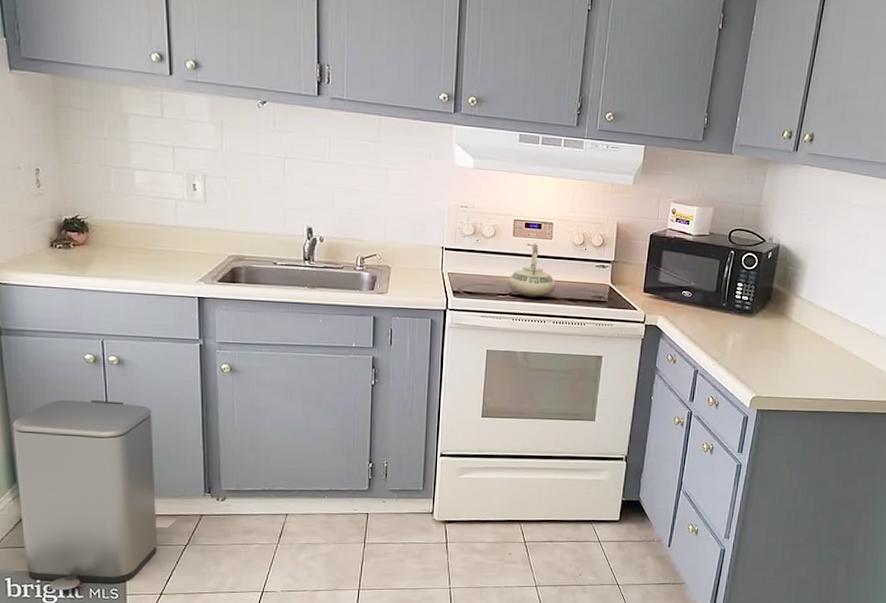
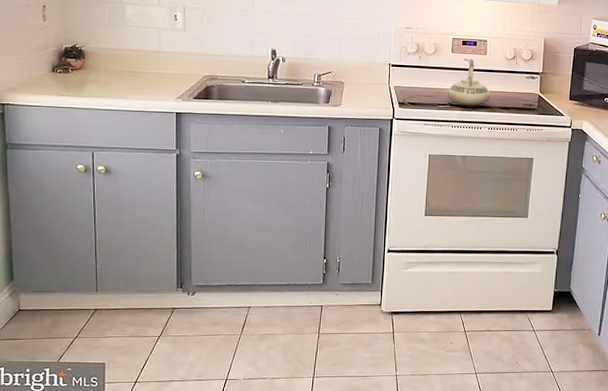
pedal bin: present [12,399,158,591] -> none [12,205,135,379]

